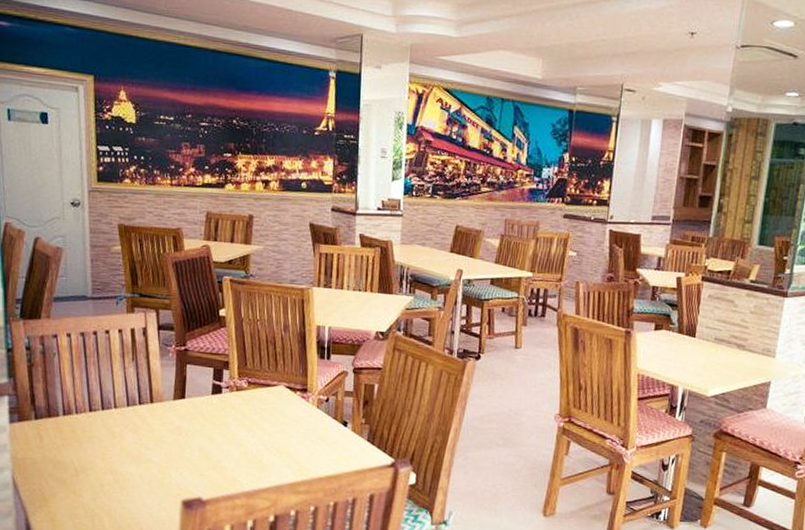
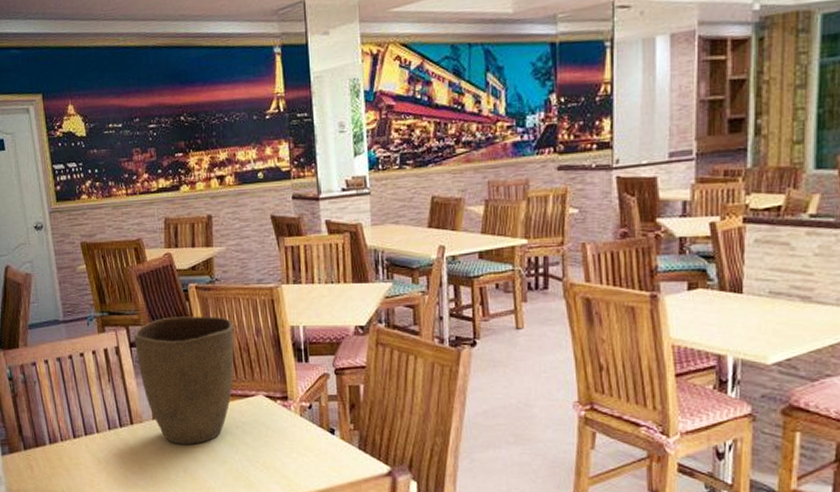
vase: none [163,305,262,426] -> present [134,316,234,445]

